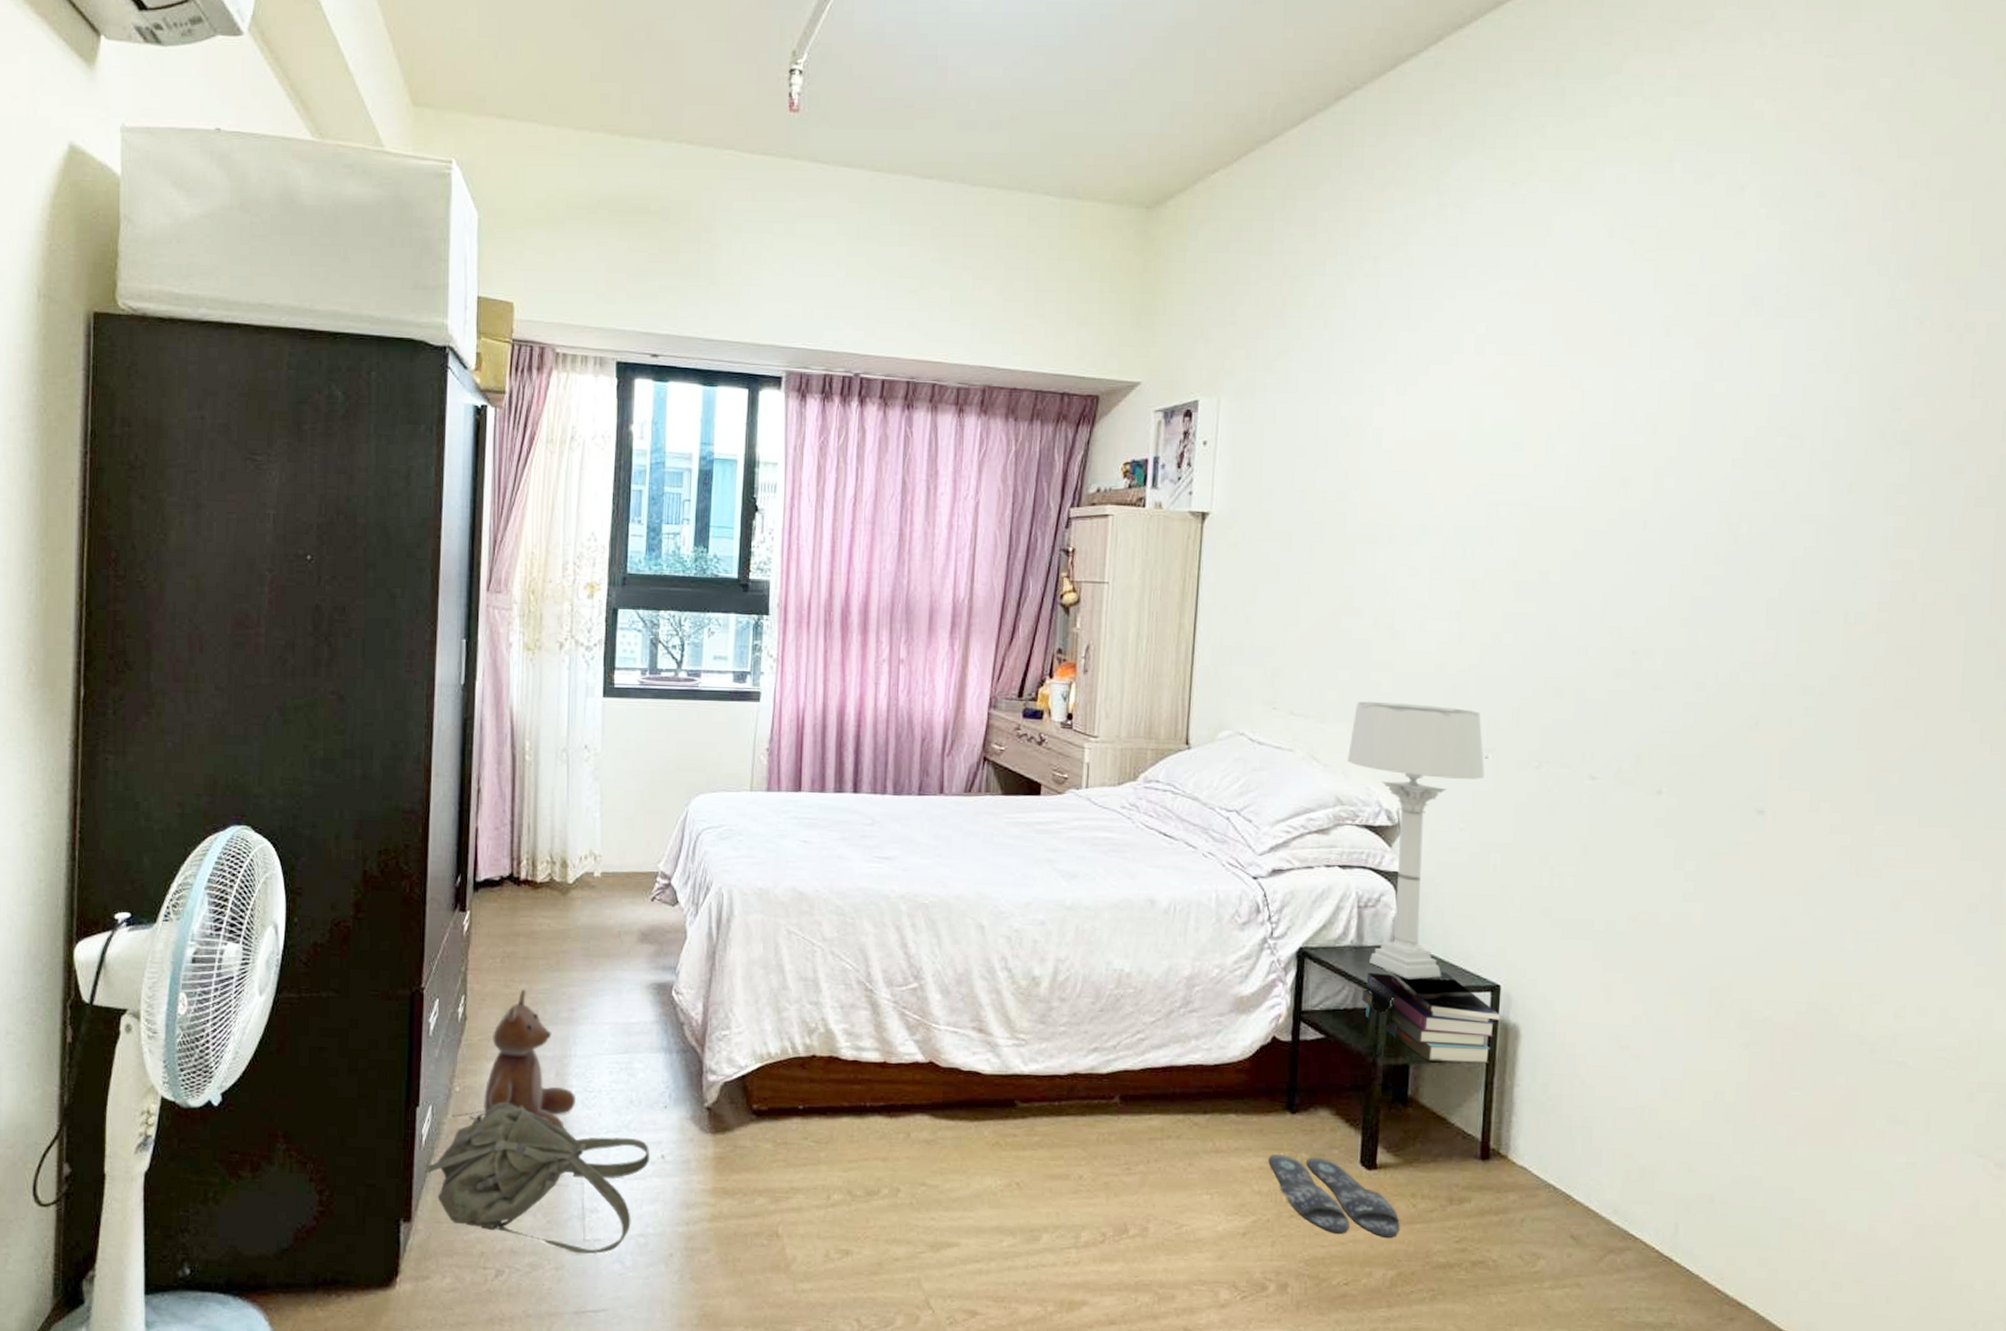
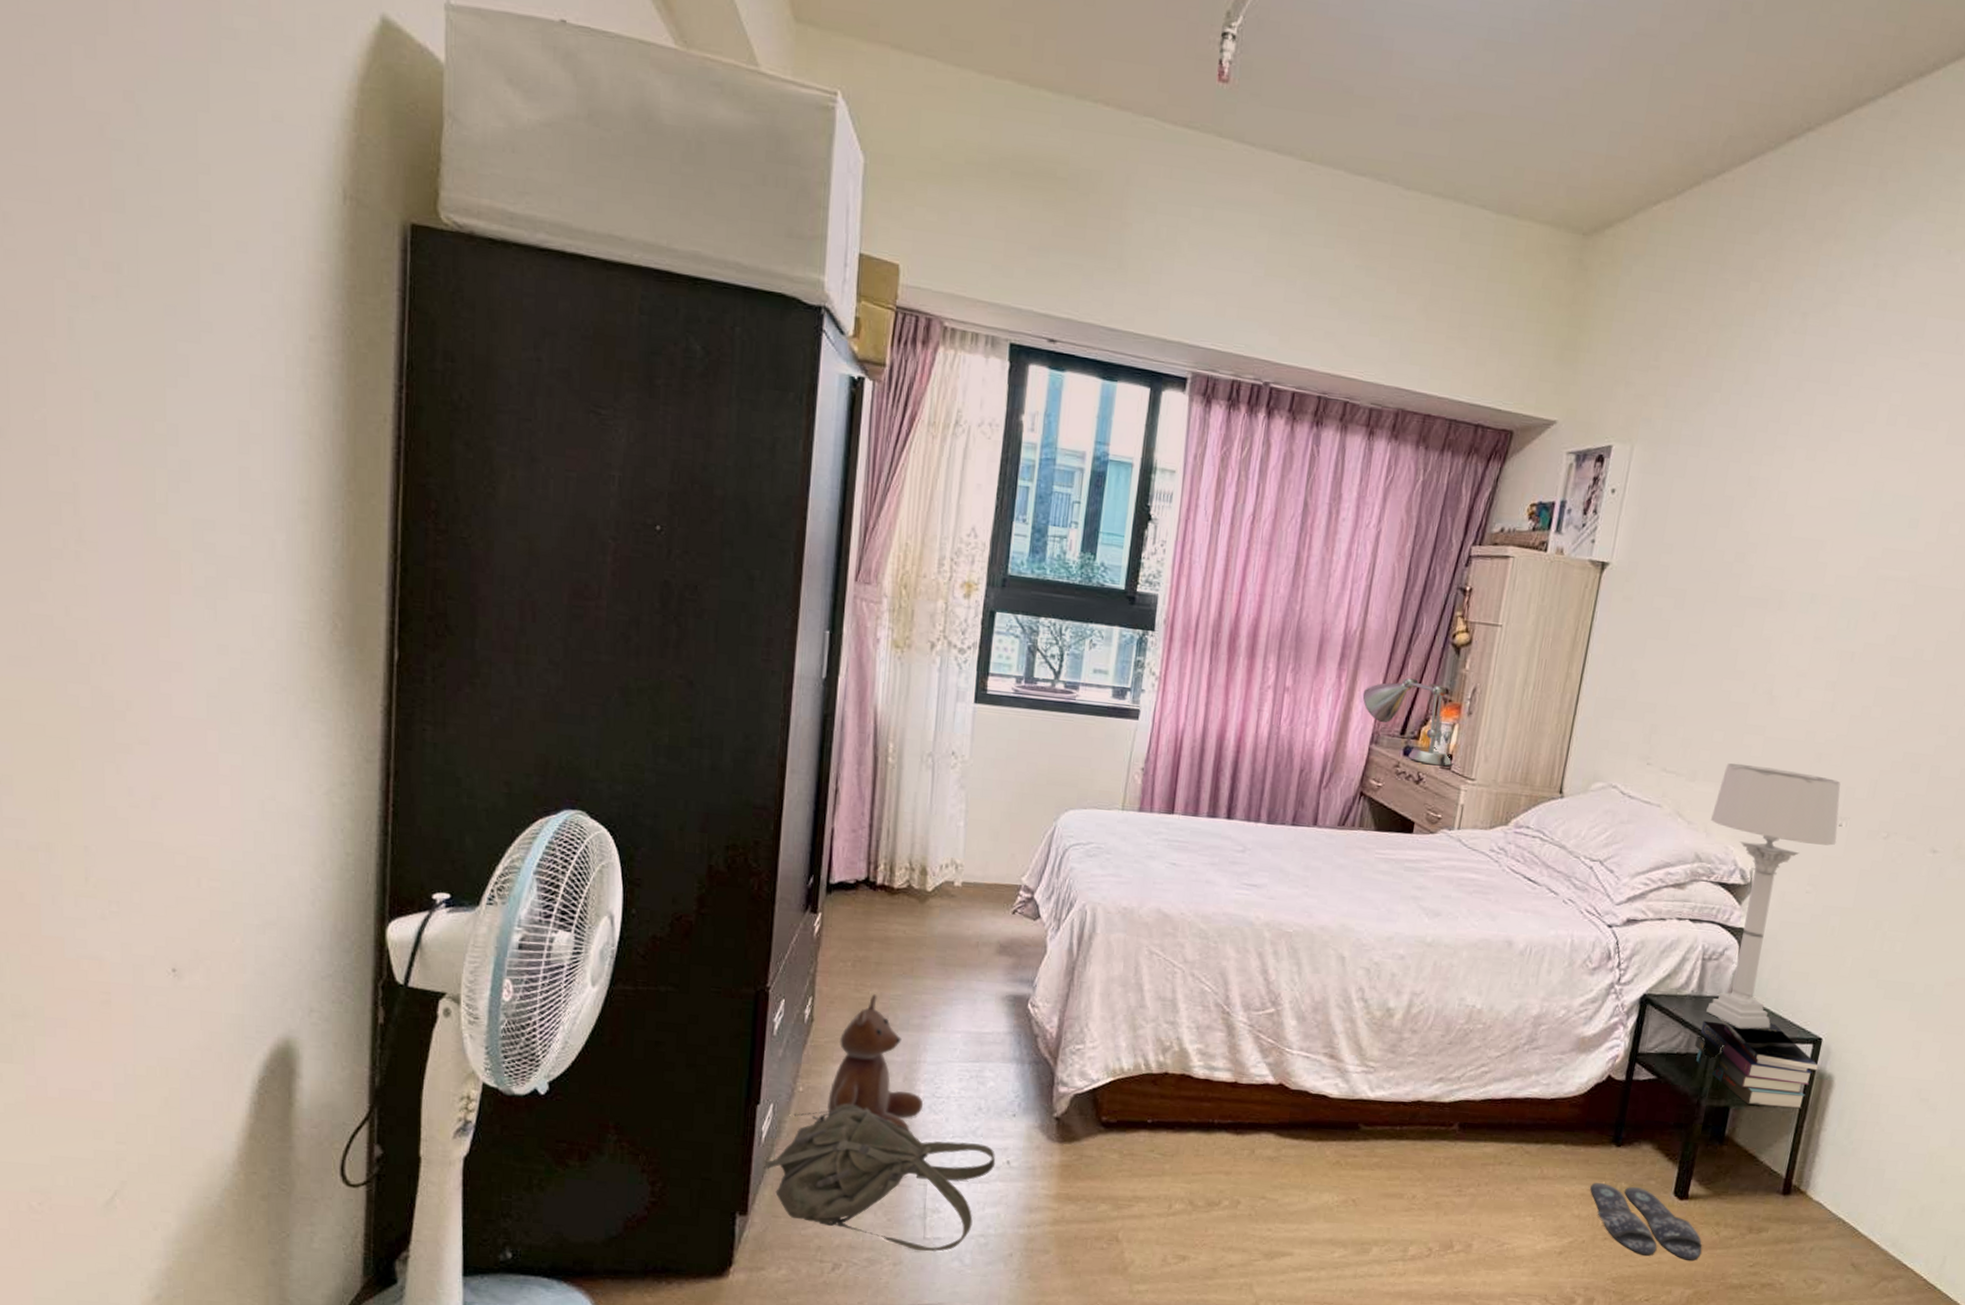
desk lamp: none [976,641,1075,726] -> present [1362,678,1454,767]

